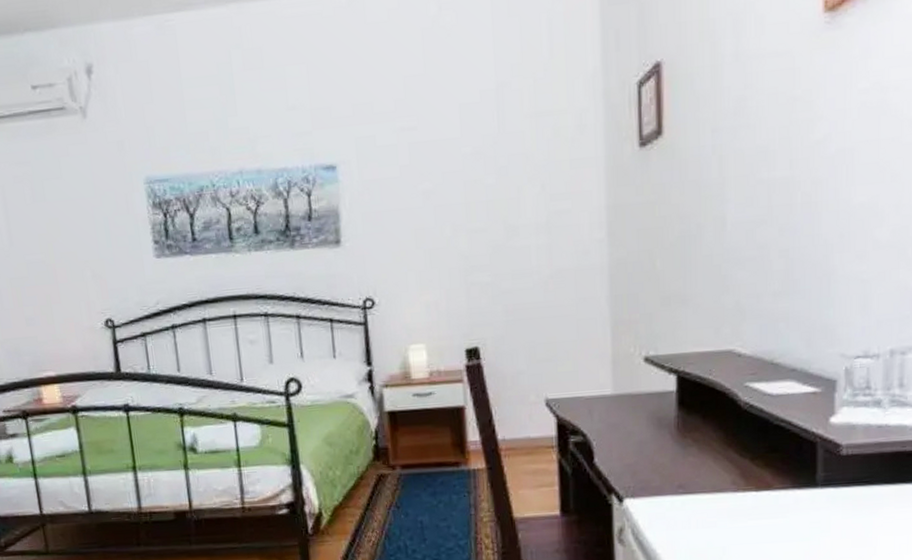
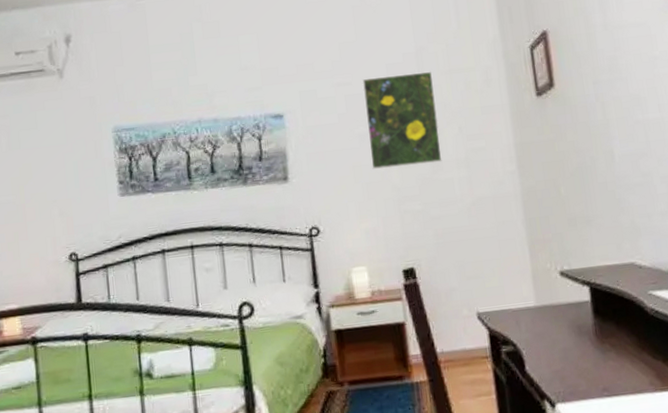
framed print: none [429,113,519,233] -> present [362,71,442,169]

